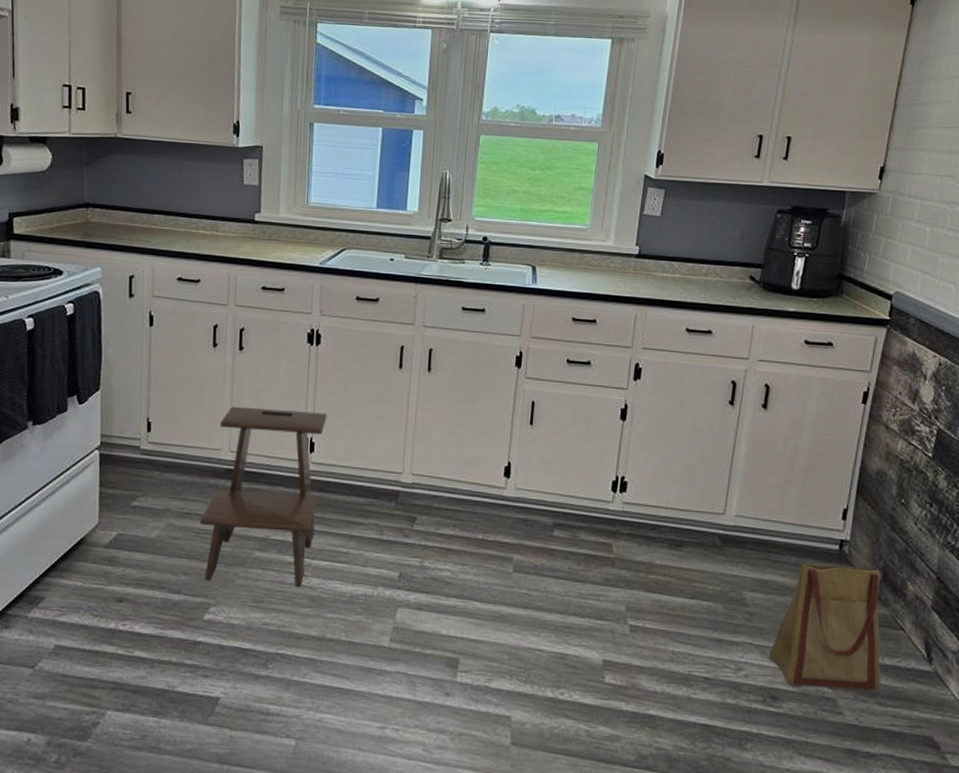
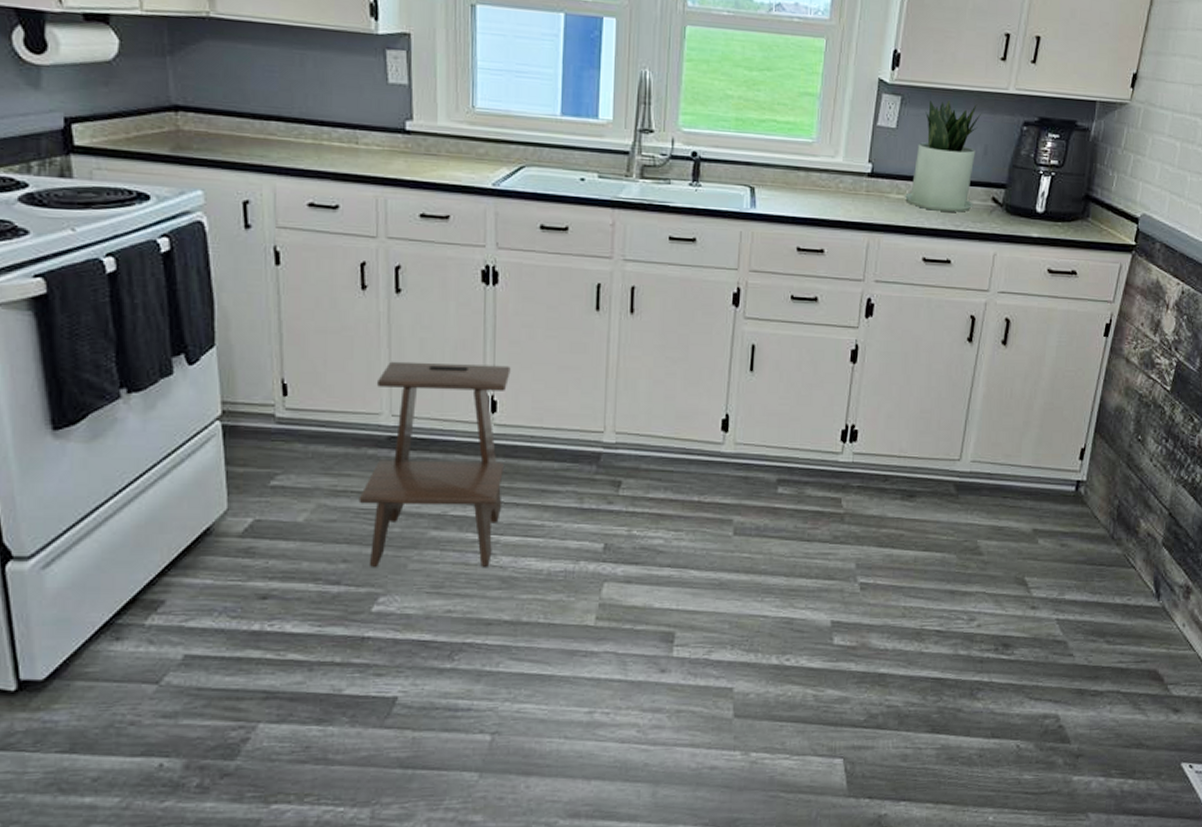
planter: none [668,193,739,289] -> present [904,101,982,212]
shopping bag: present [768,562,881,692] -> none [1002,506,1116,632]

